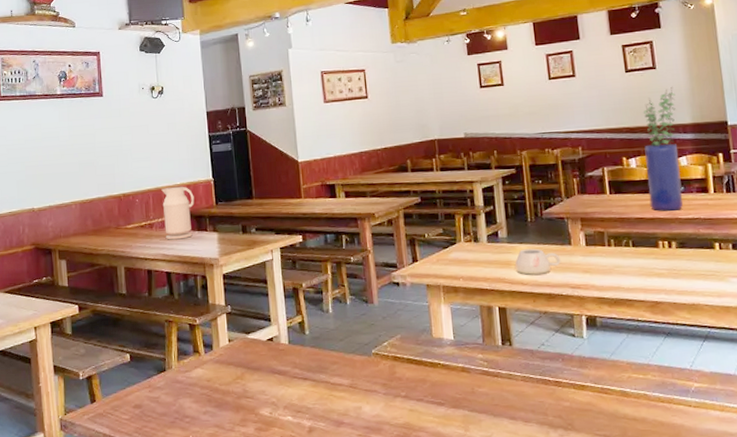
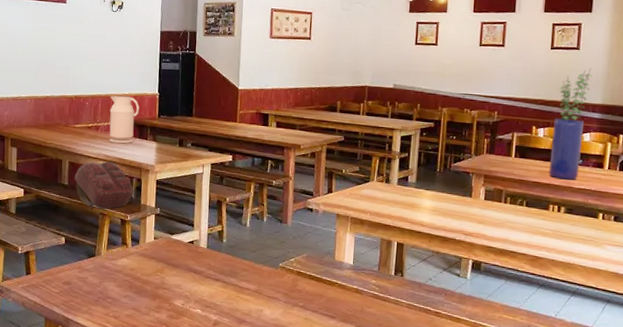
backpack: none [133,260,200,317] -> present [75,161,134,209]
cup: present [514,248,561,275] -> none [417,195,460,219]

